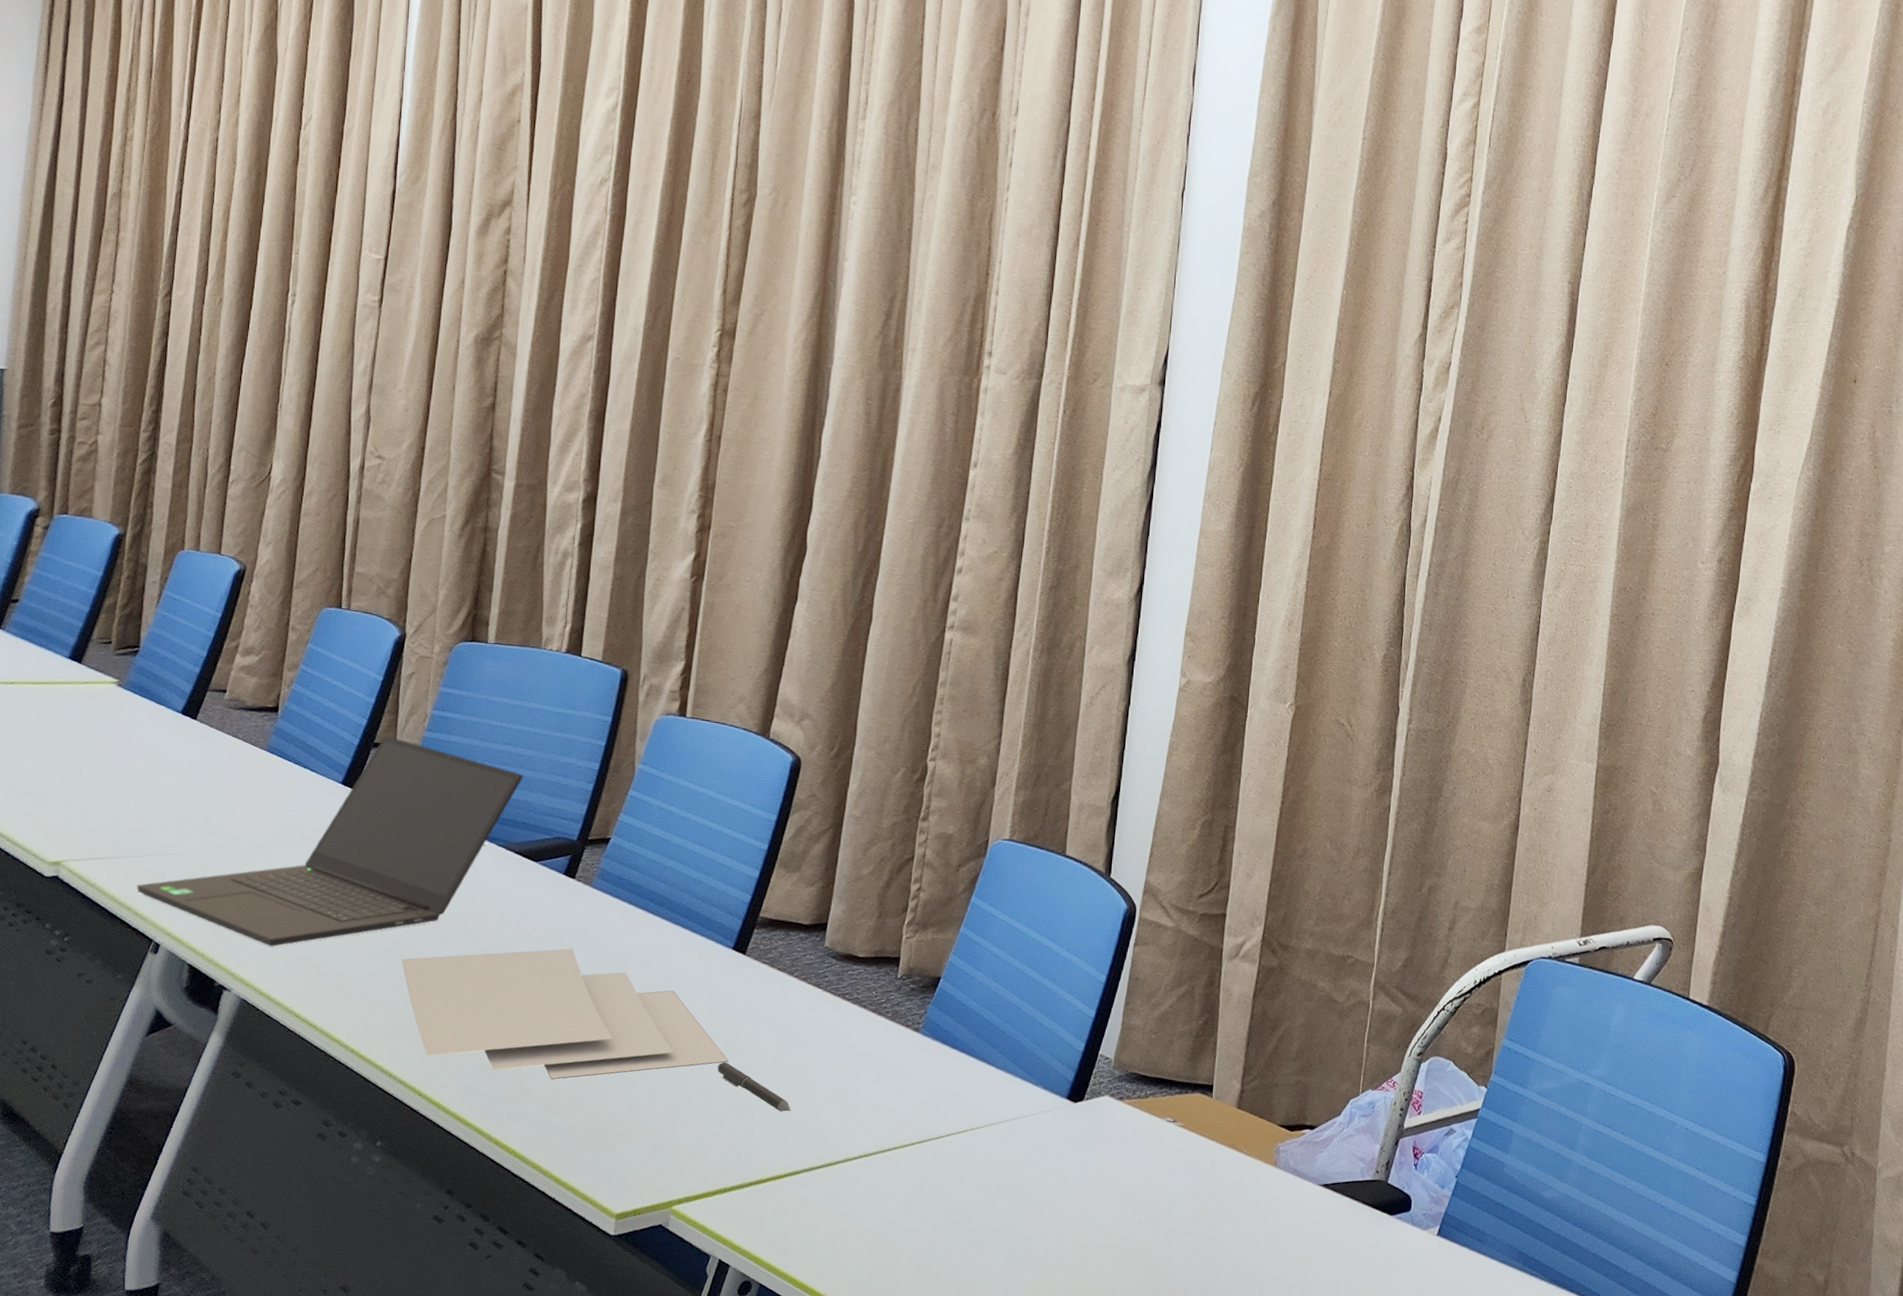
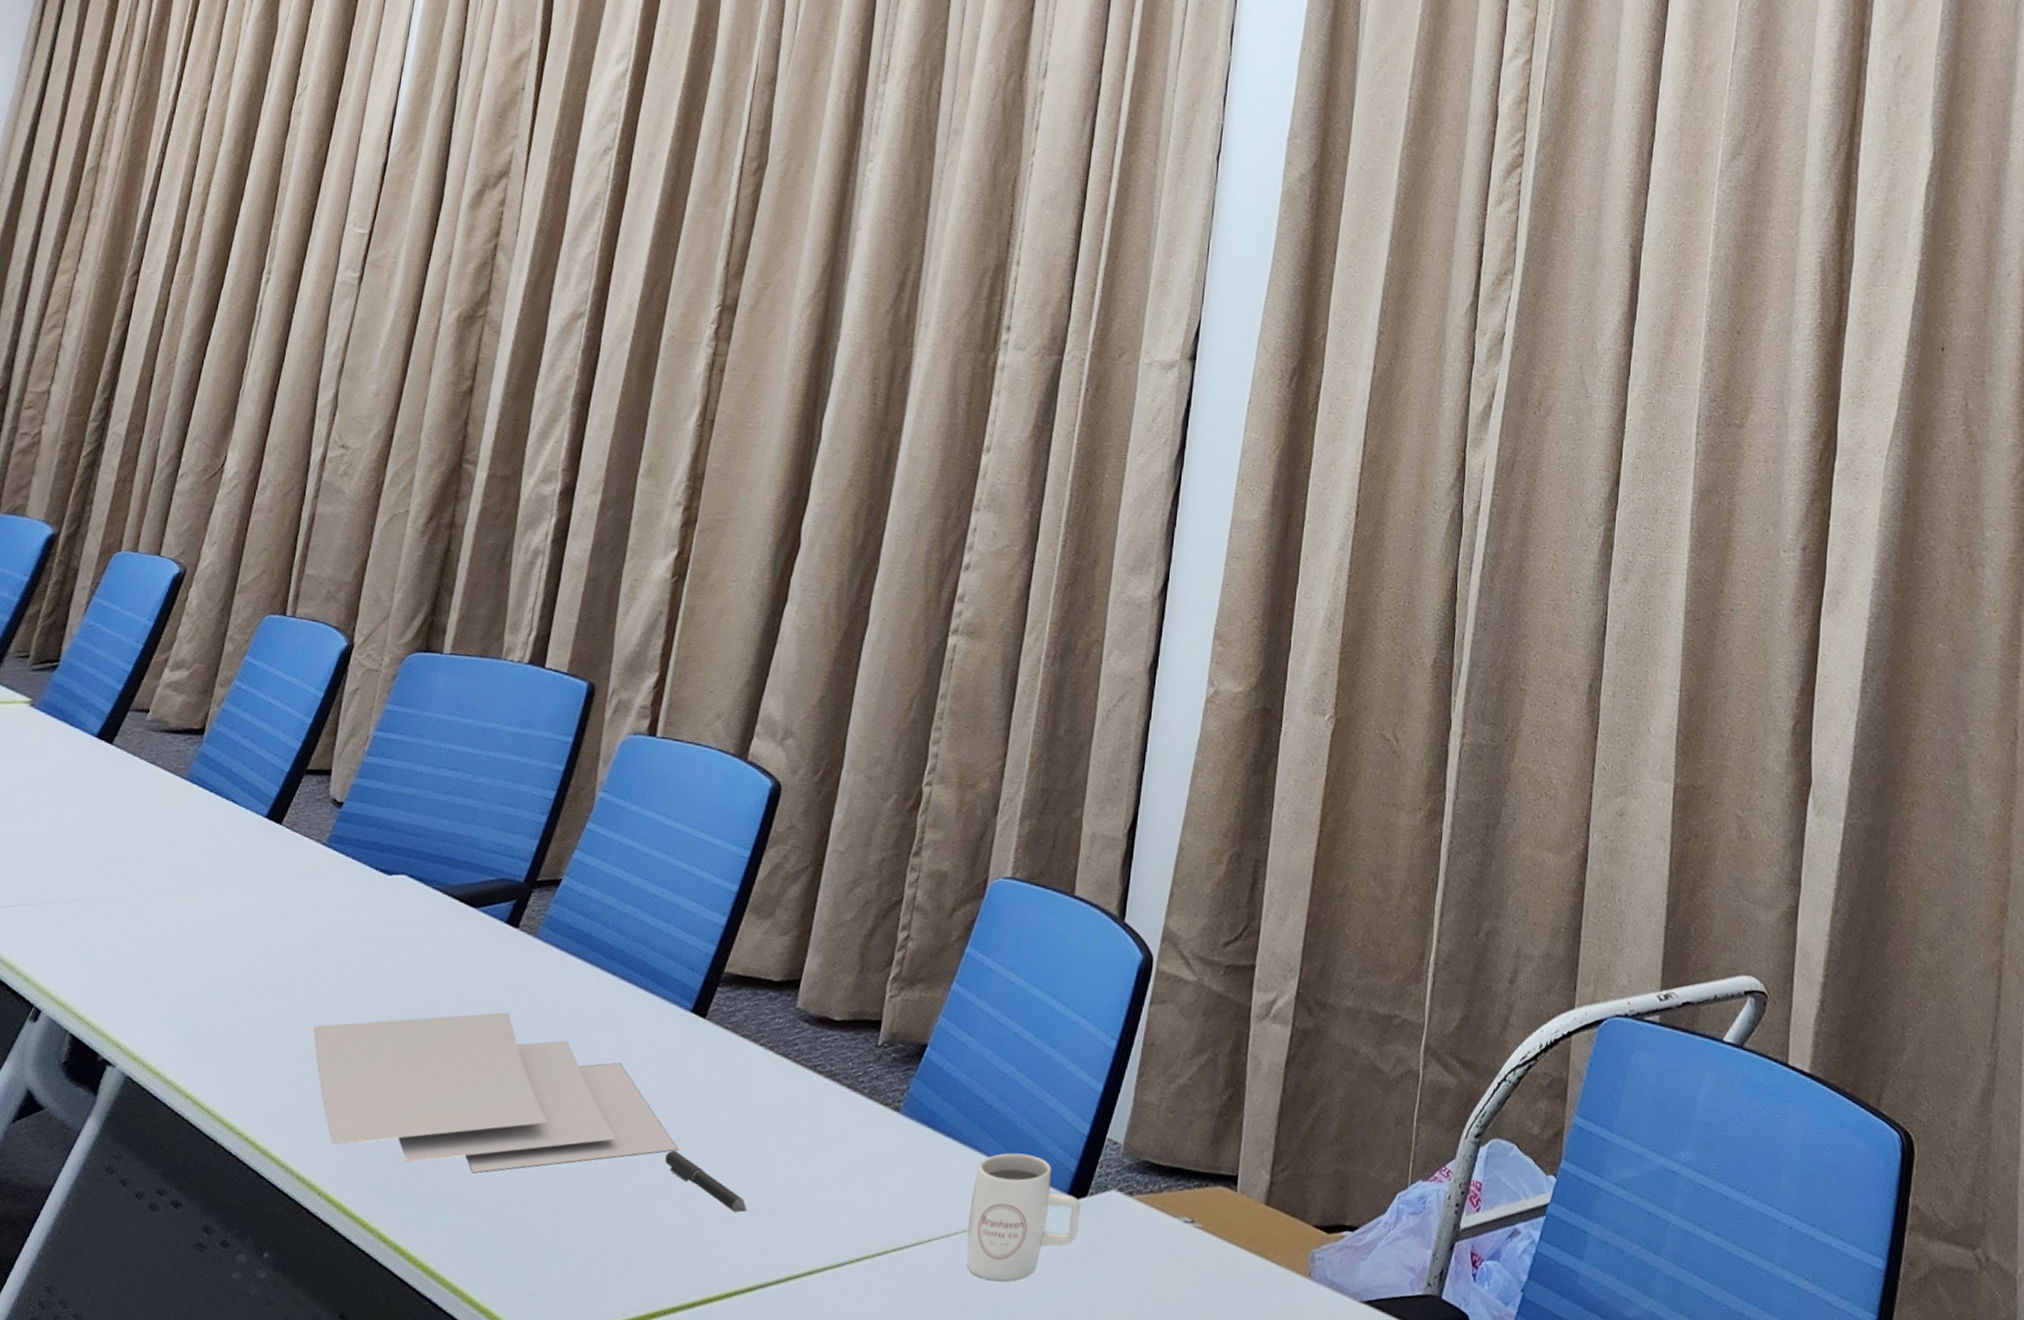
laptop: present [137,736,524,946] -> none [23,761,470,1012]
mug: none [981,1065,1078,1168] -> present [966,1153,1081,1282]

